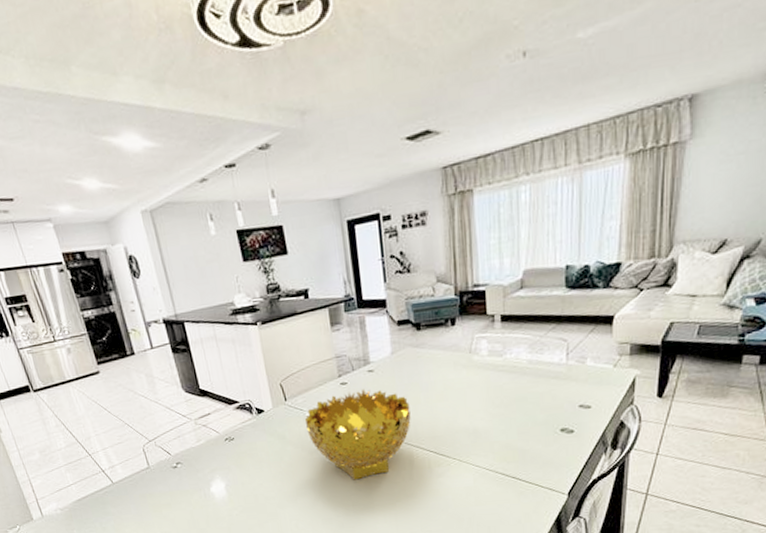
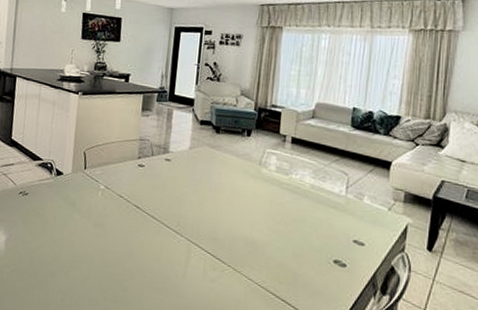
decorative bowl: present [304,389,411,480] -> none [97,174,197,265]

